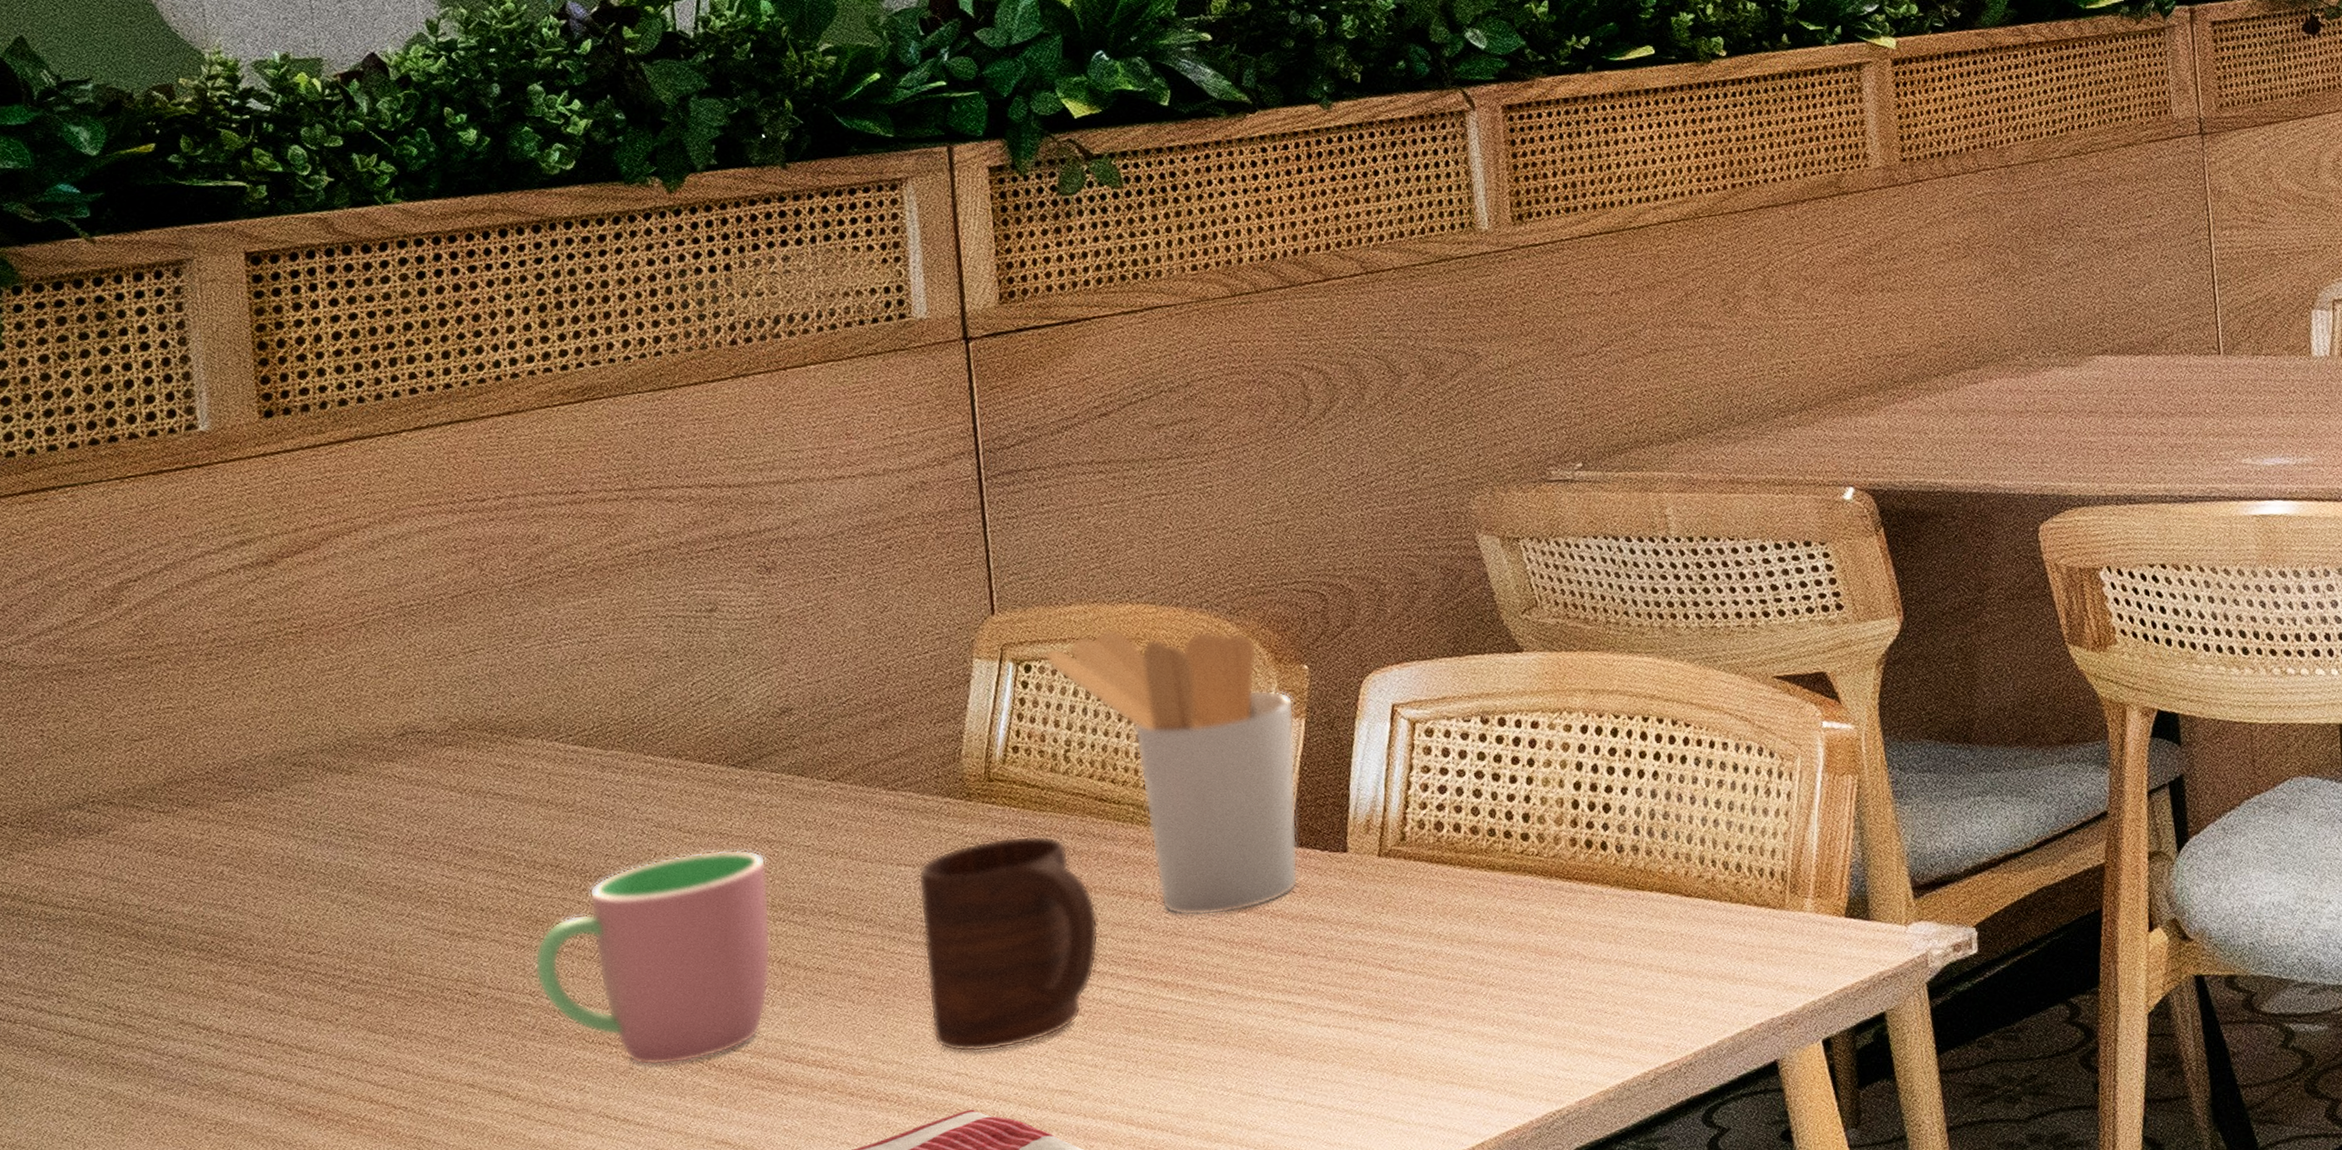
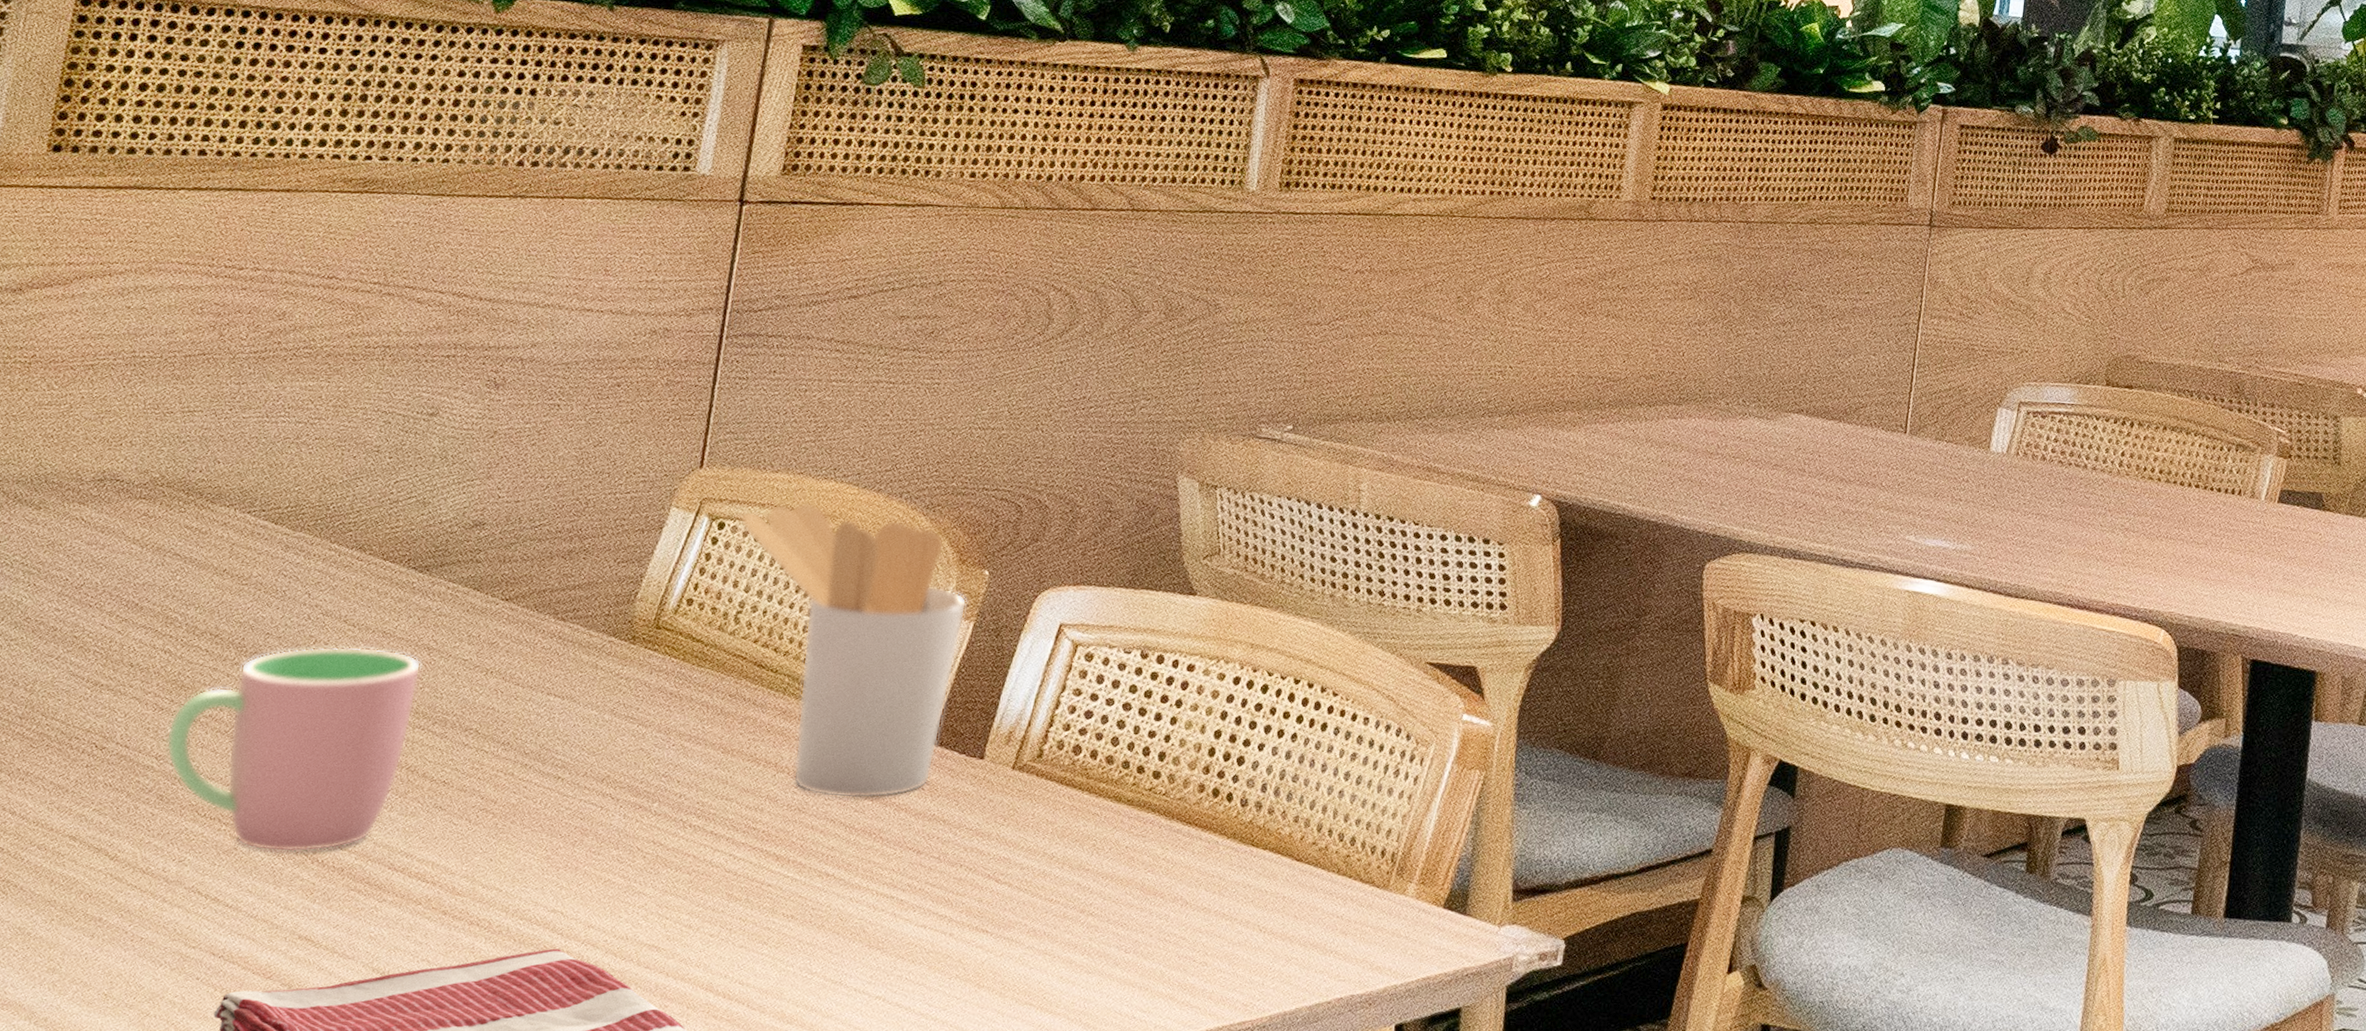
cup: present [918,835,1099,1053] -> none [539,685,730,894]

